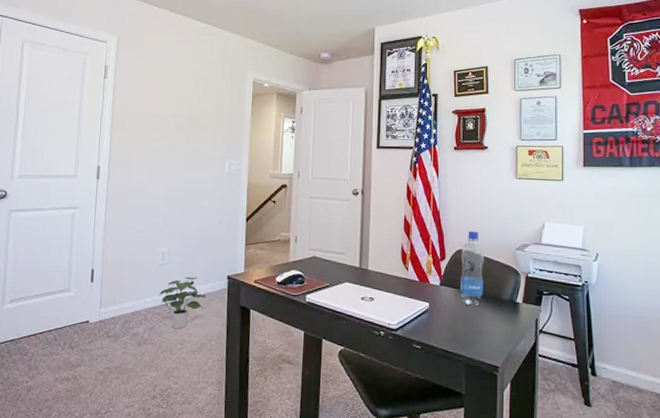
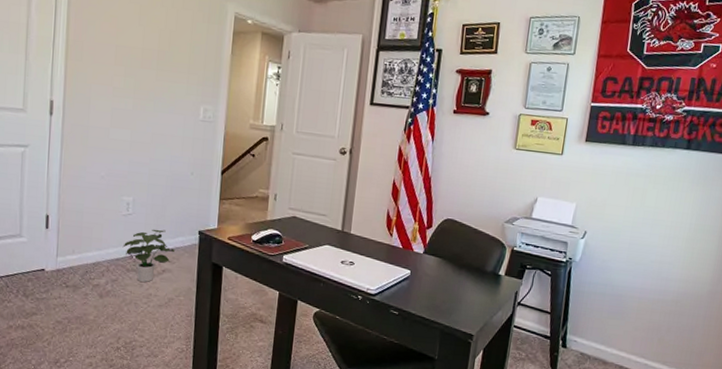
bottle: present [460,230,484,307] -> none [443,200,473,277]

